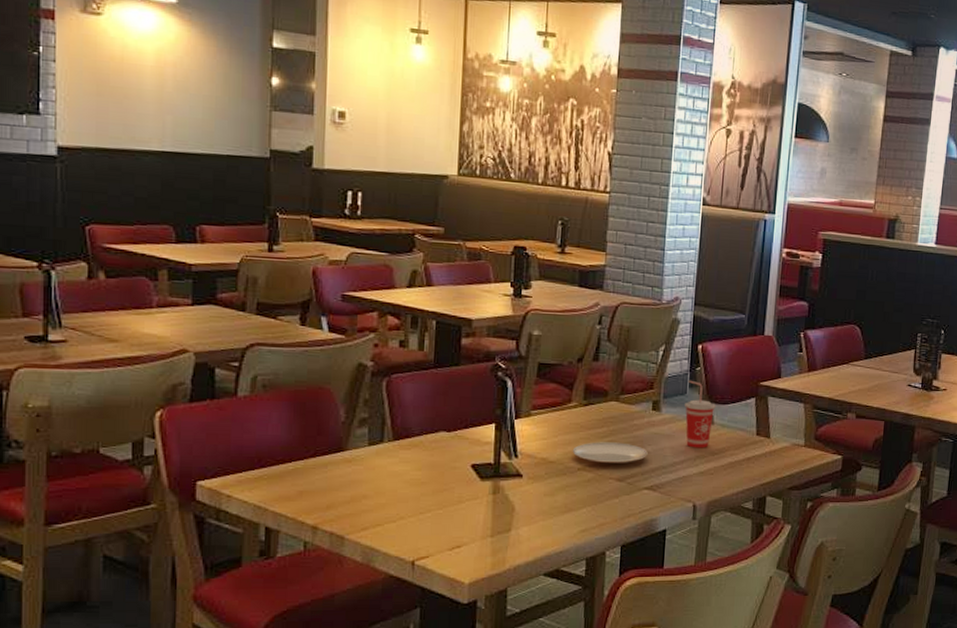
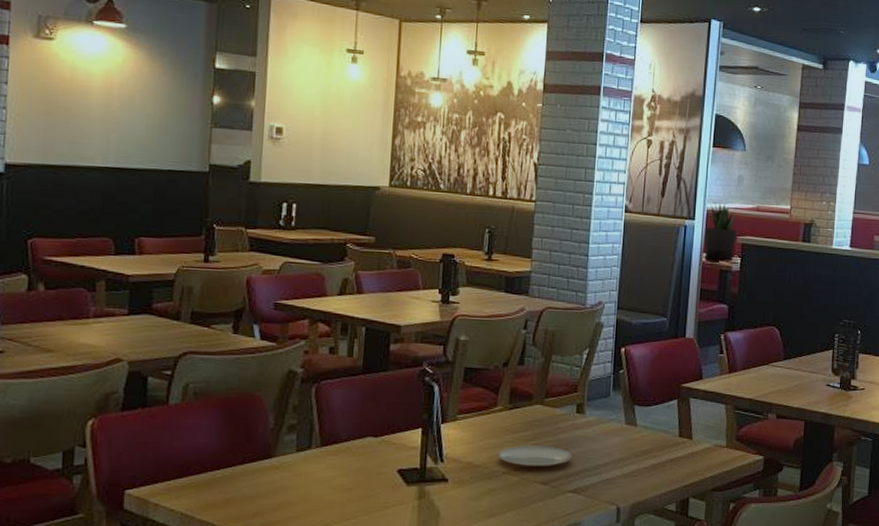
beverage cup: present [685,380,716,448] -> none [608,382,639,451]
planter: none [784,196,820,258] -> present [704,202,738,262]

